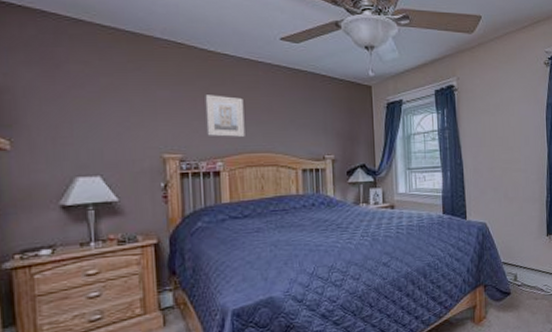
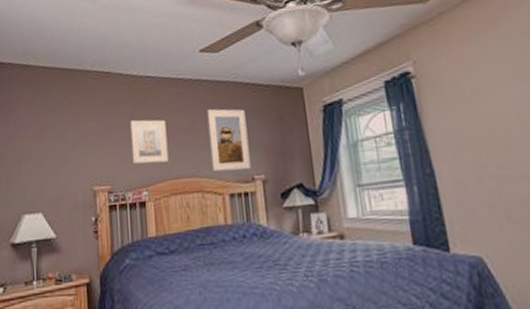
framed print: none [285,93,323,150] -> present [207,108,251,172]

